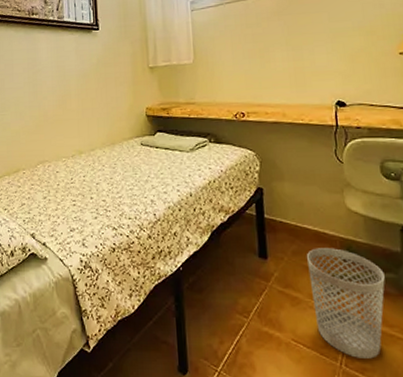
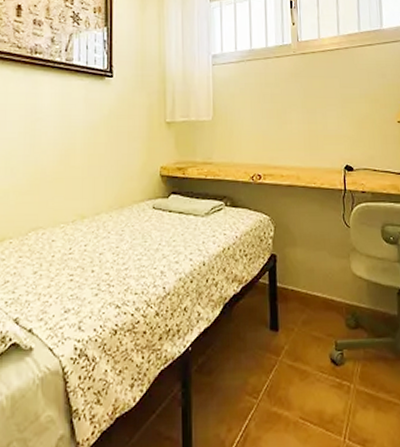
wastebasket: present [307,248,385,359] -> none [316,315,384,430]

